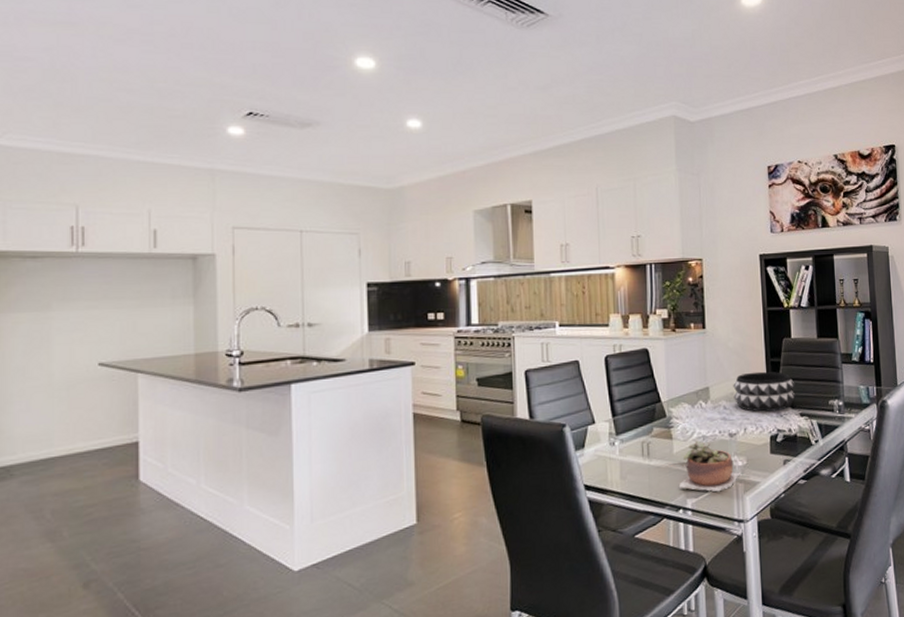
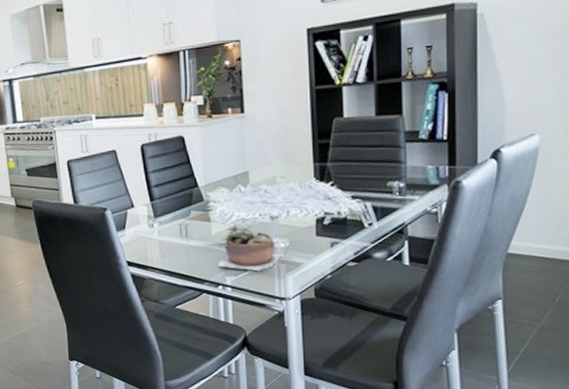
decorative bowl: present [733,371,796,412] -> none [275,153,347,195]

